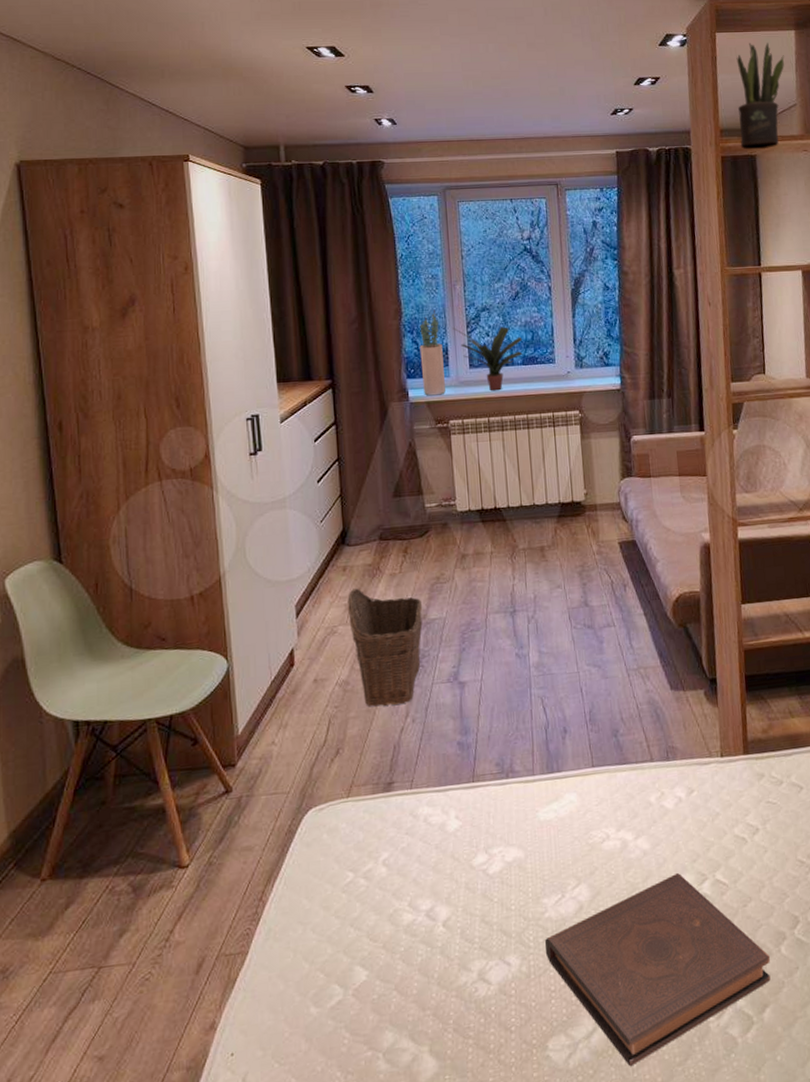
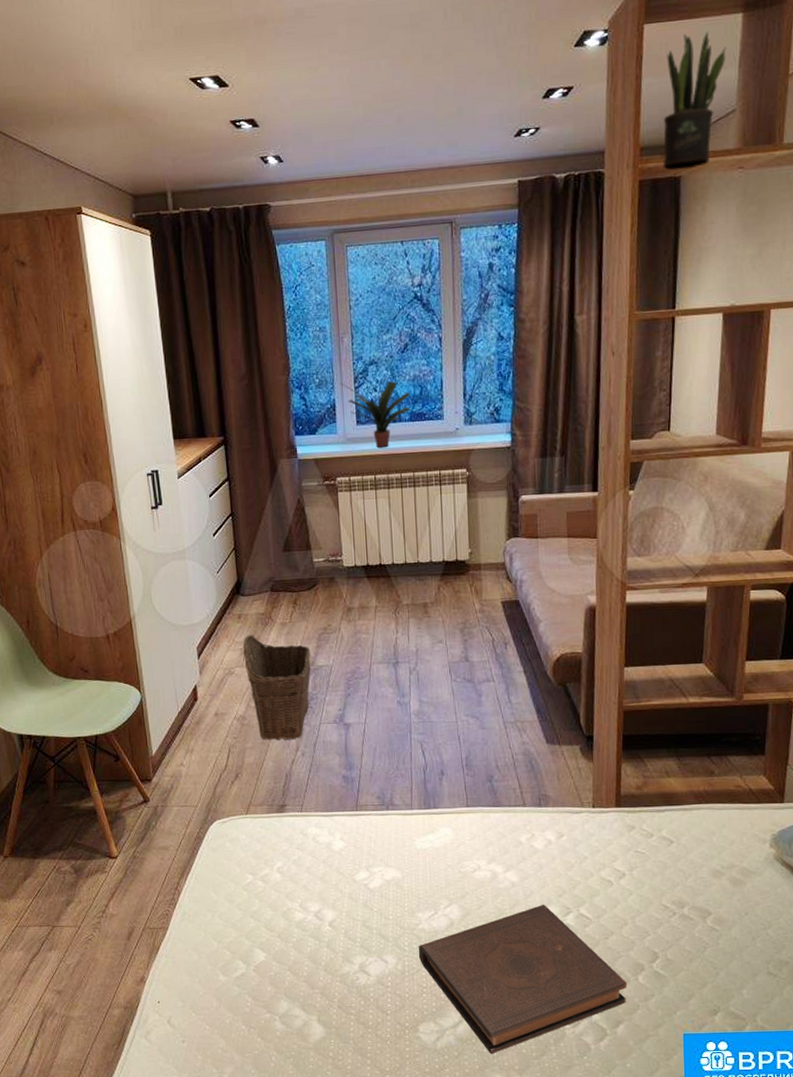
vase: present [419,309,445,396] -> none [307,363,333,453]

